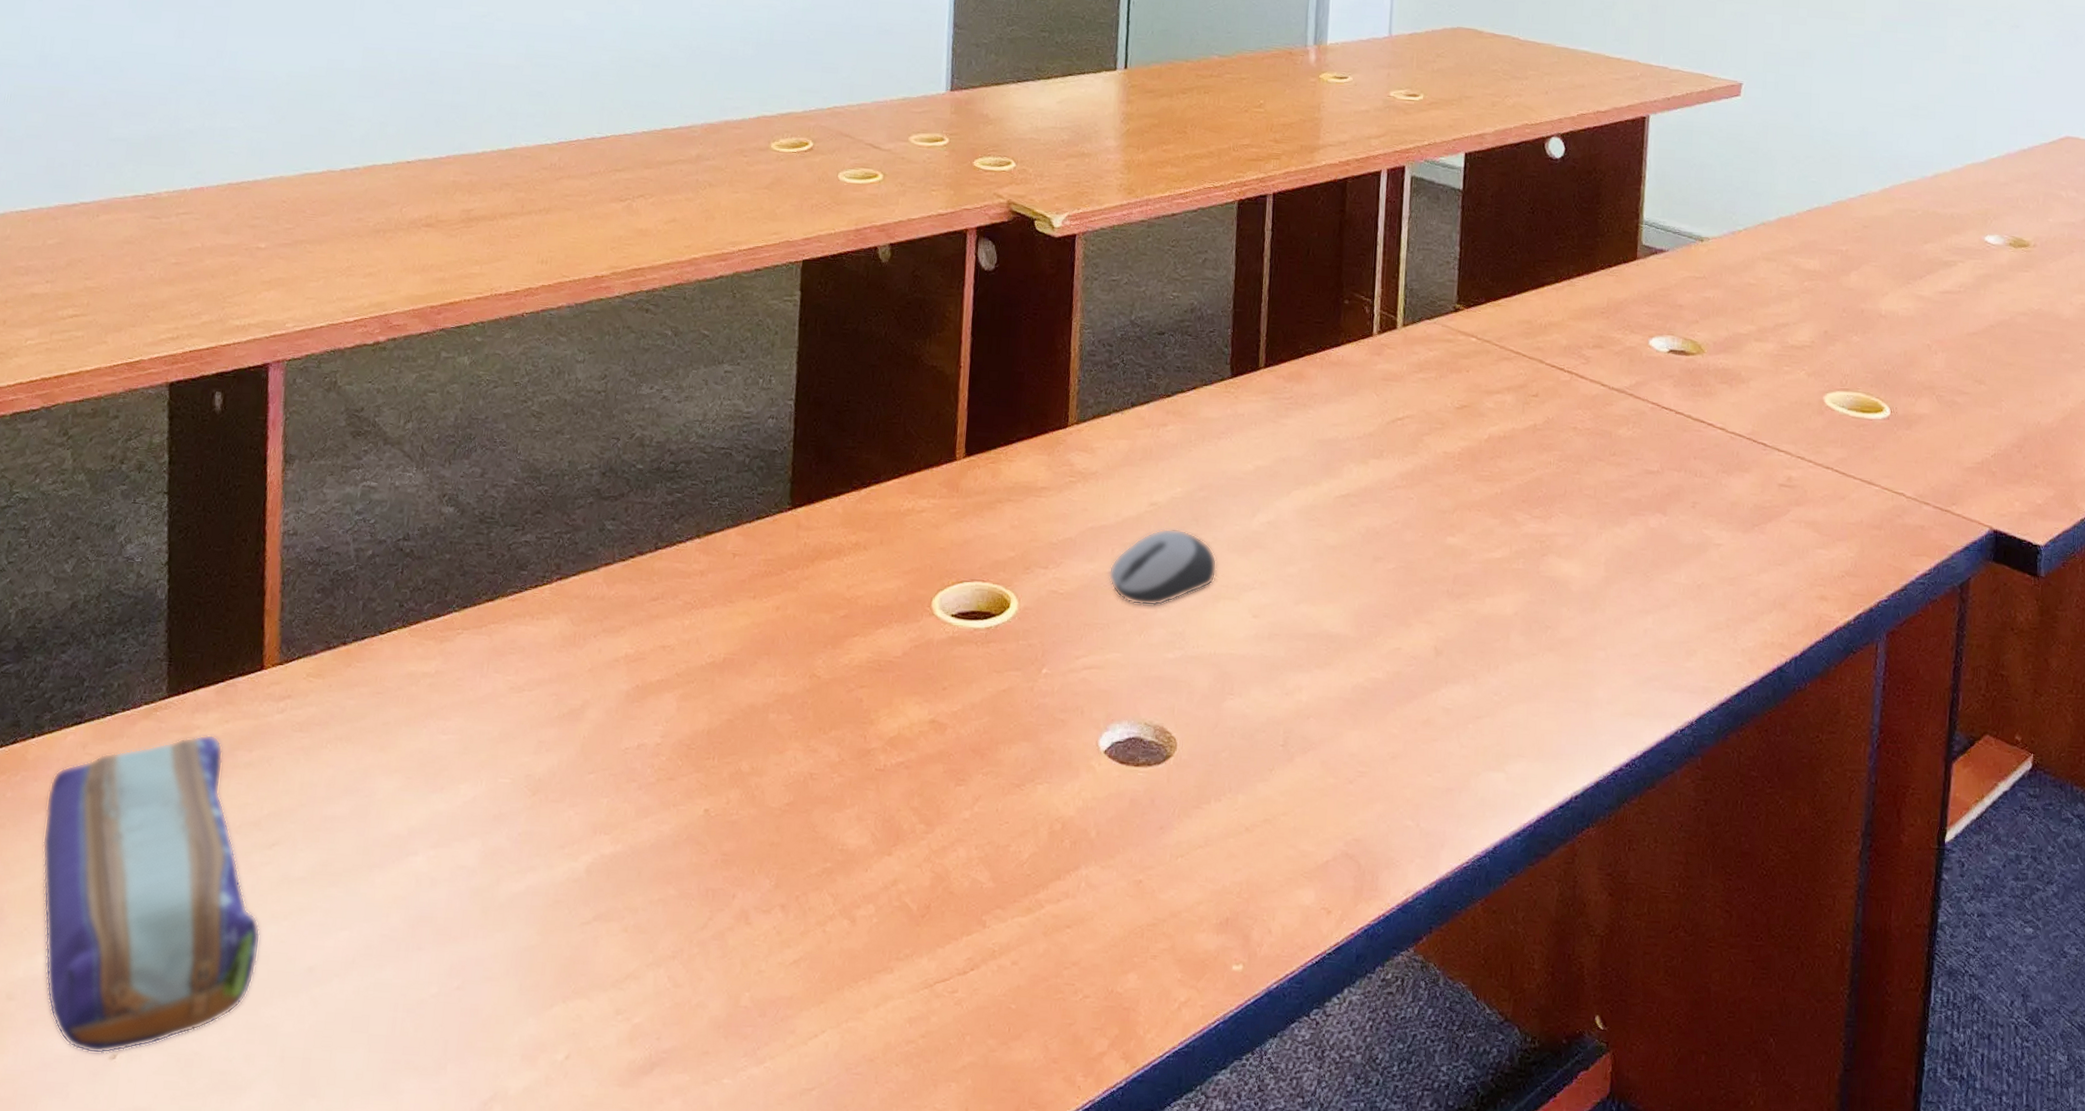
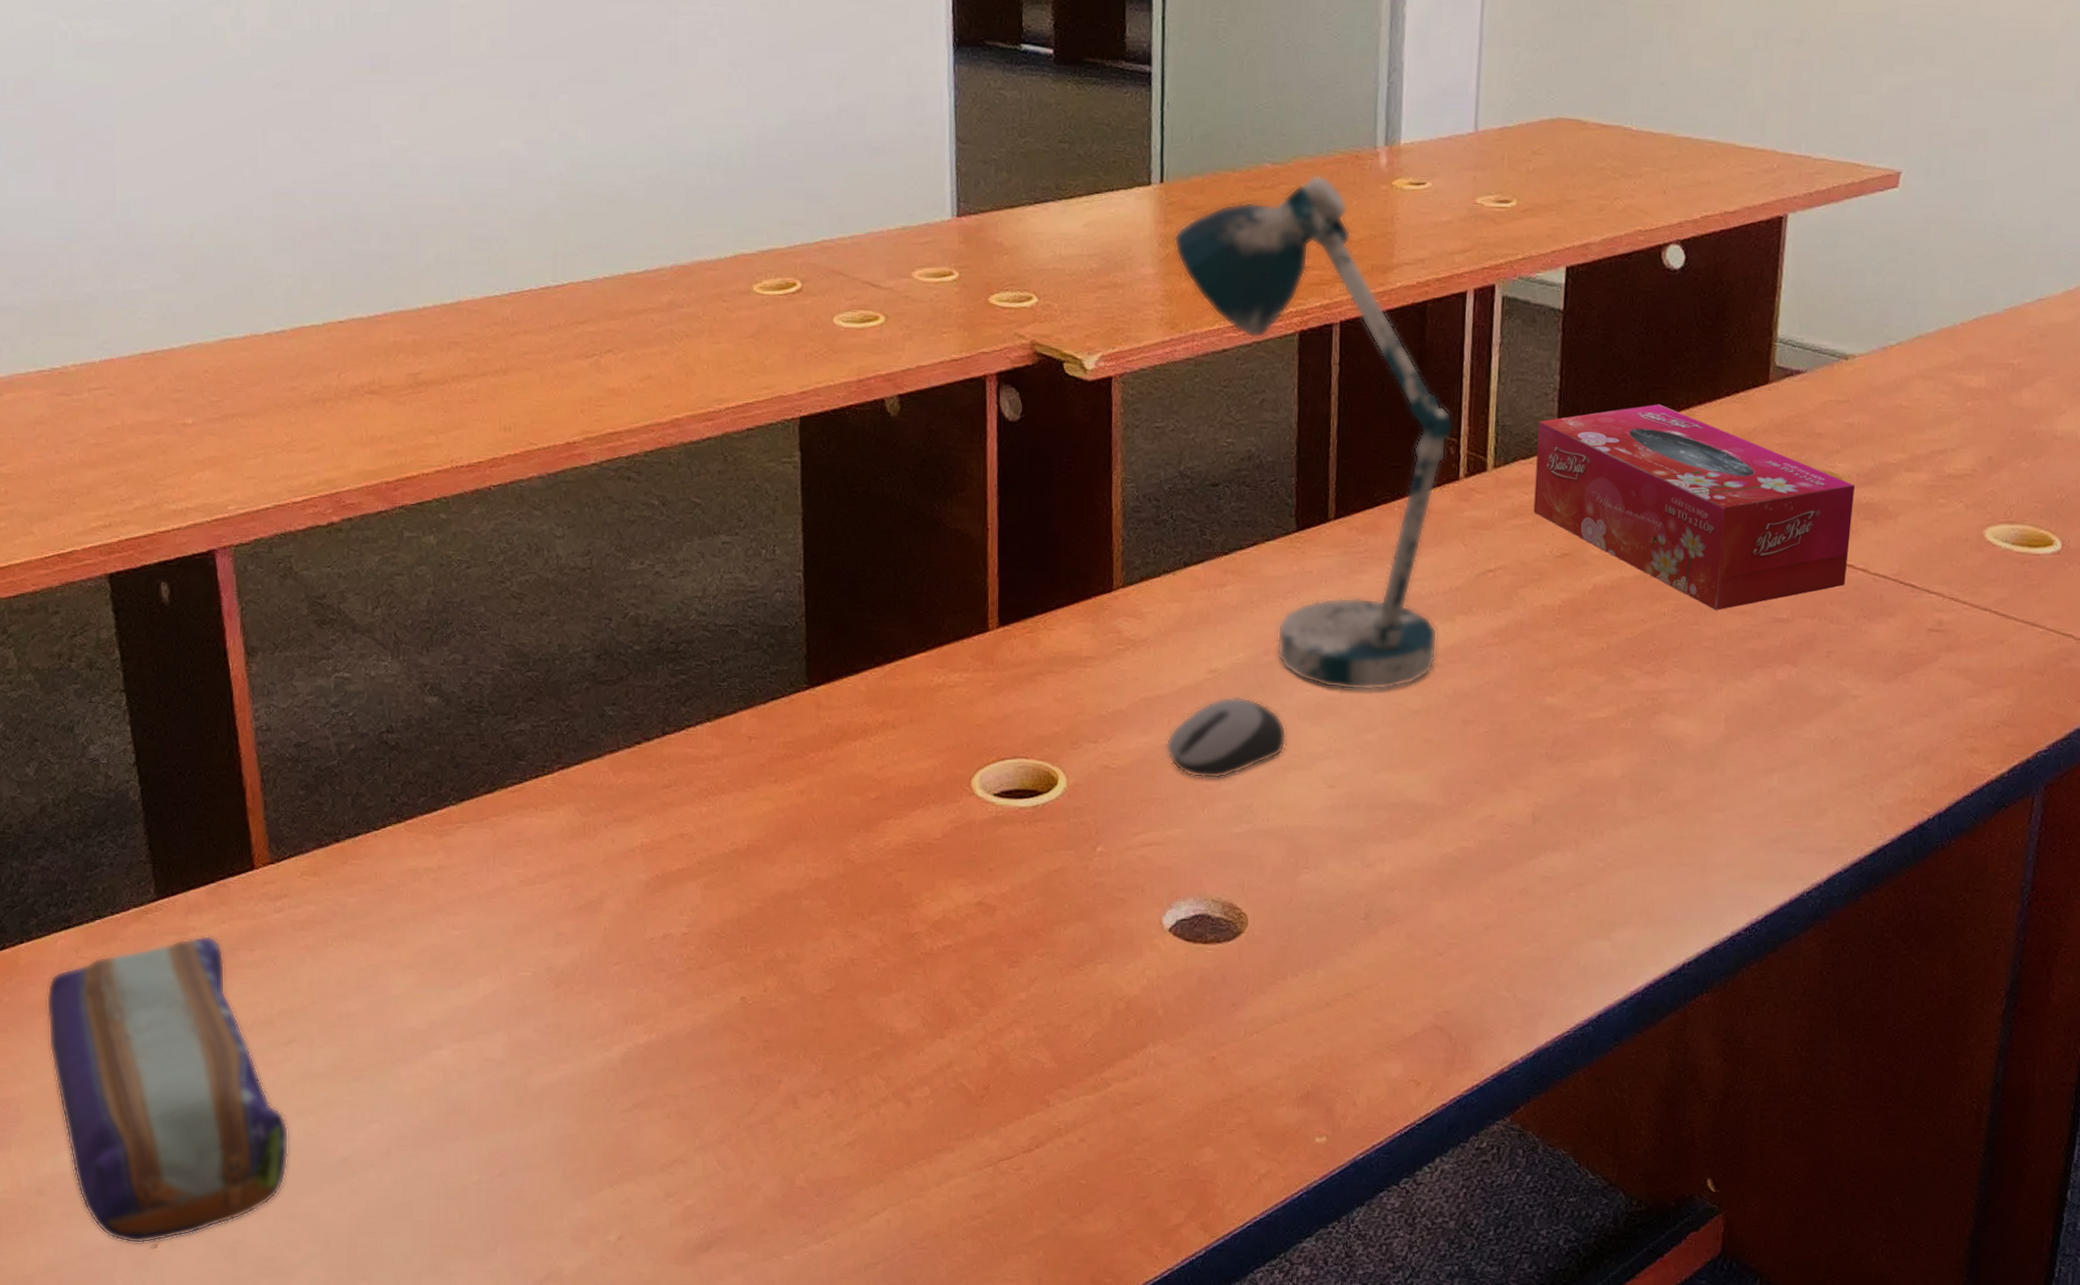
desk lamp: none [1134,67,1369,527] -> present [1174,175,1454,691]
tissue box: none [1437,274,1712,462] -> present [1533,404,1855,610]

